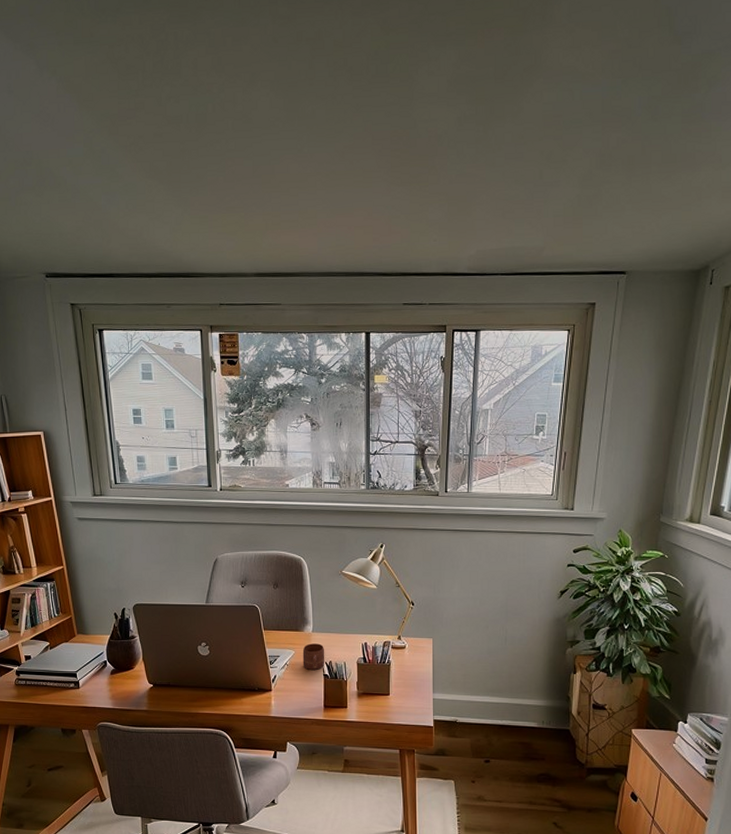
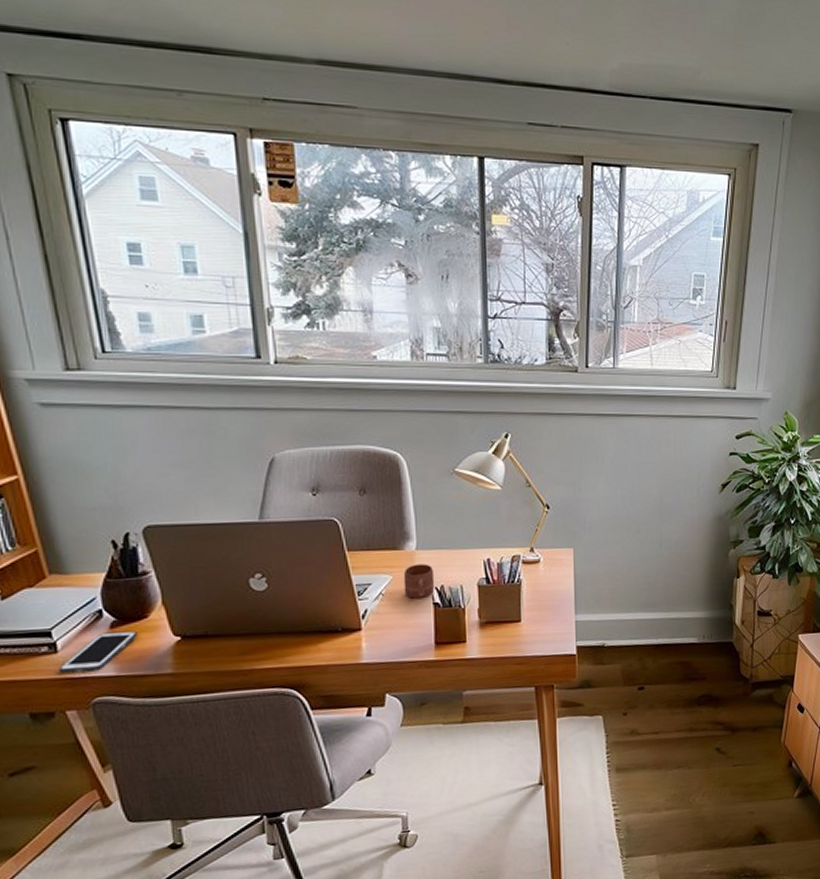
cell phone: none [79,677,126,704] -> present [58,630,137,674]

